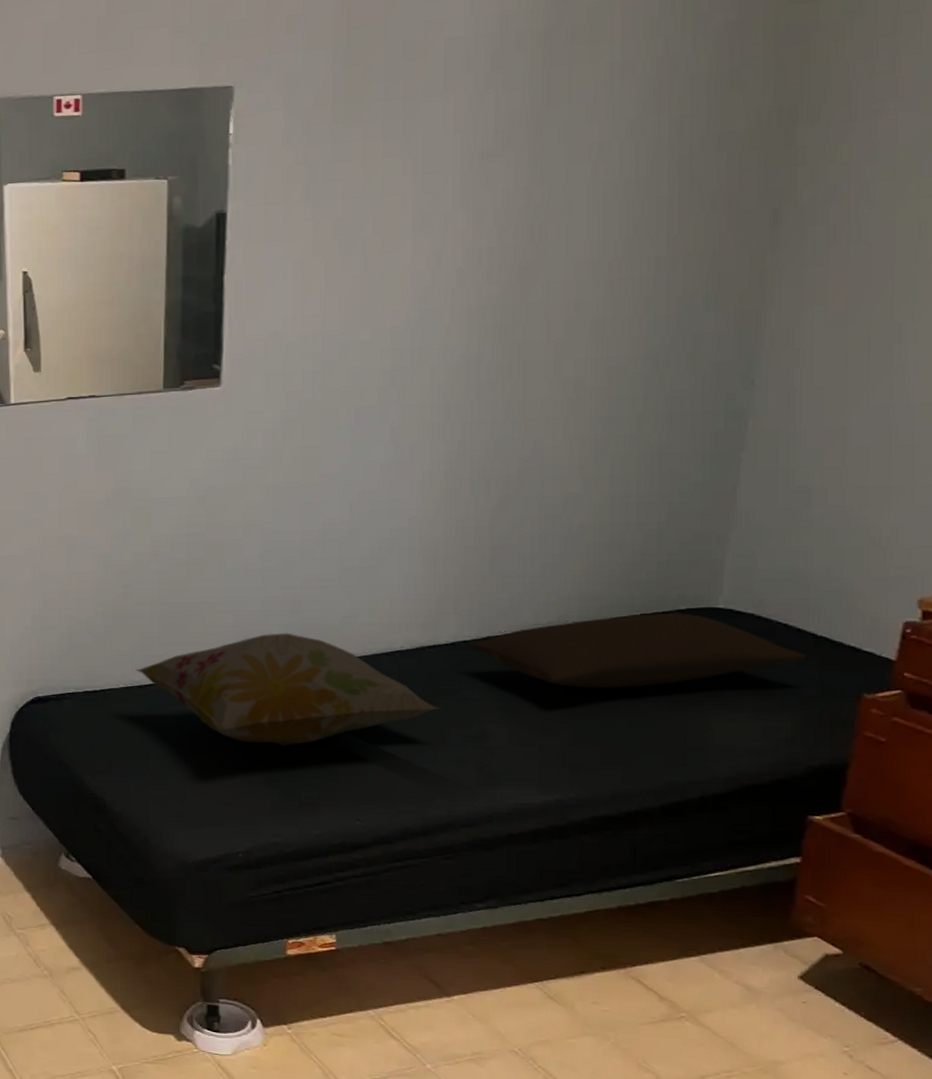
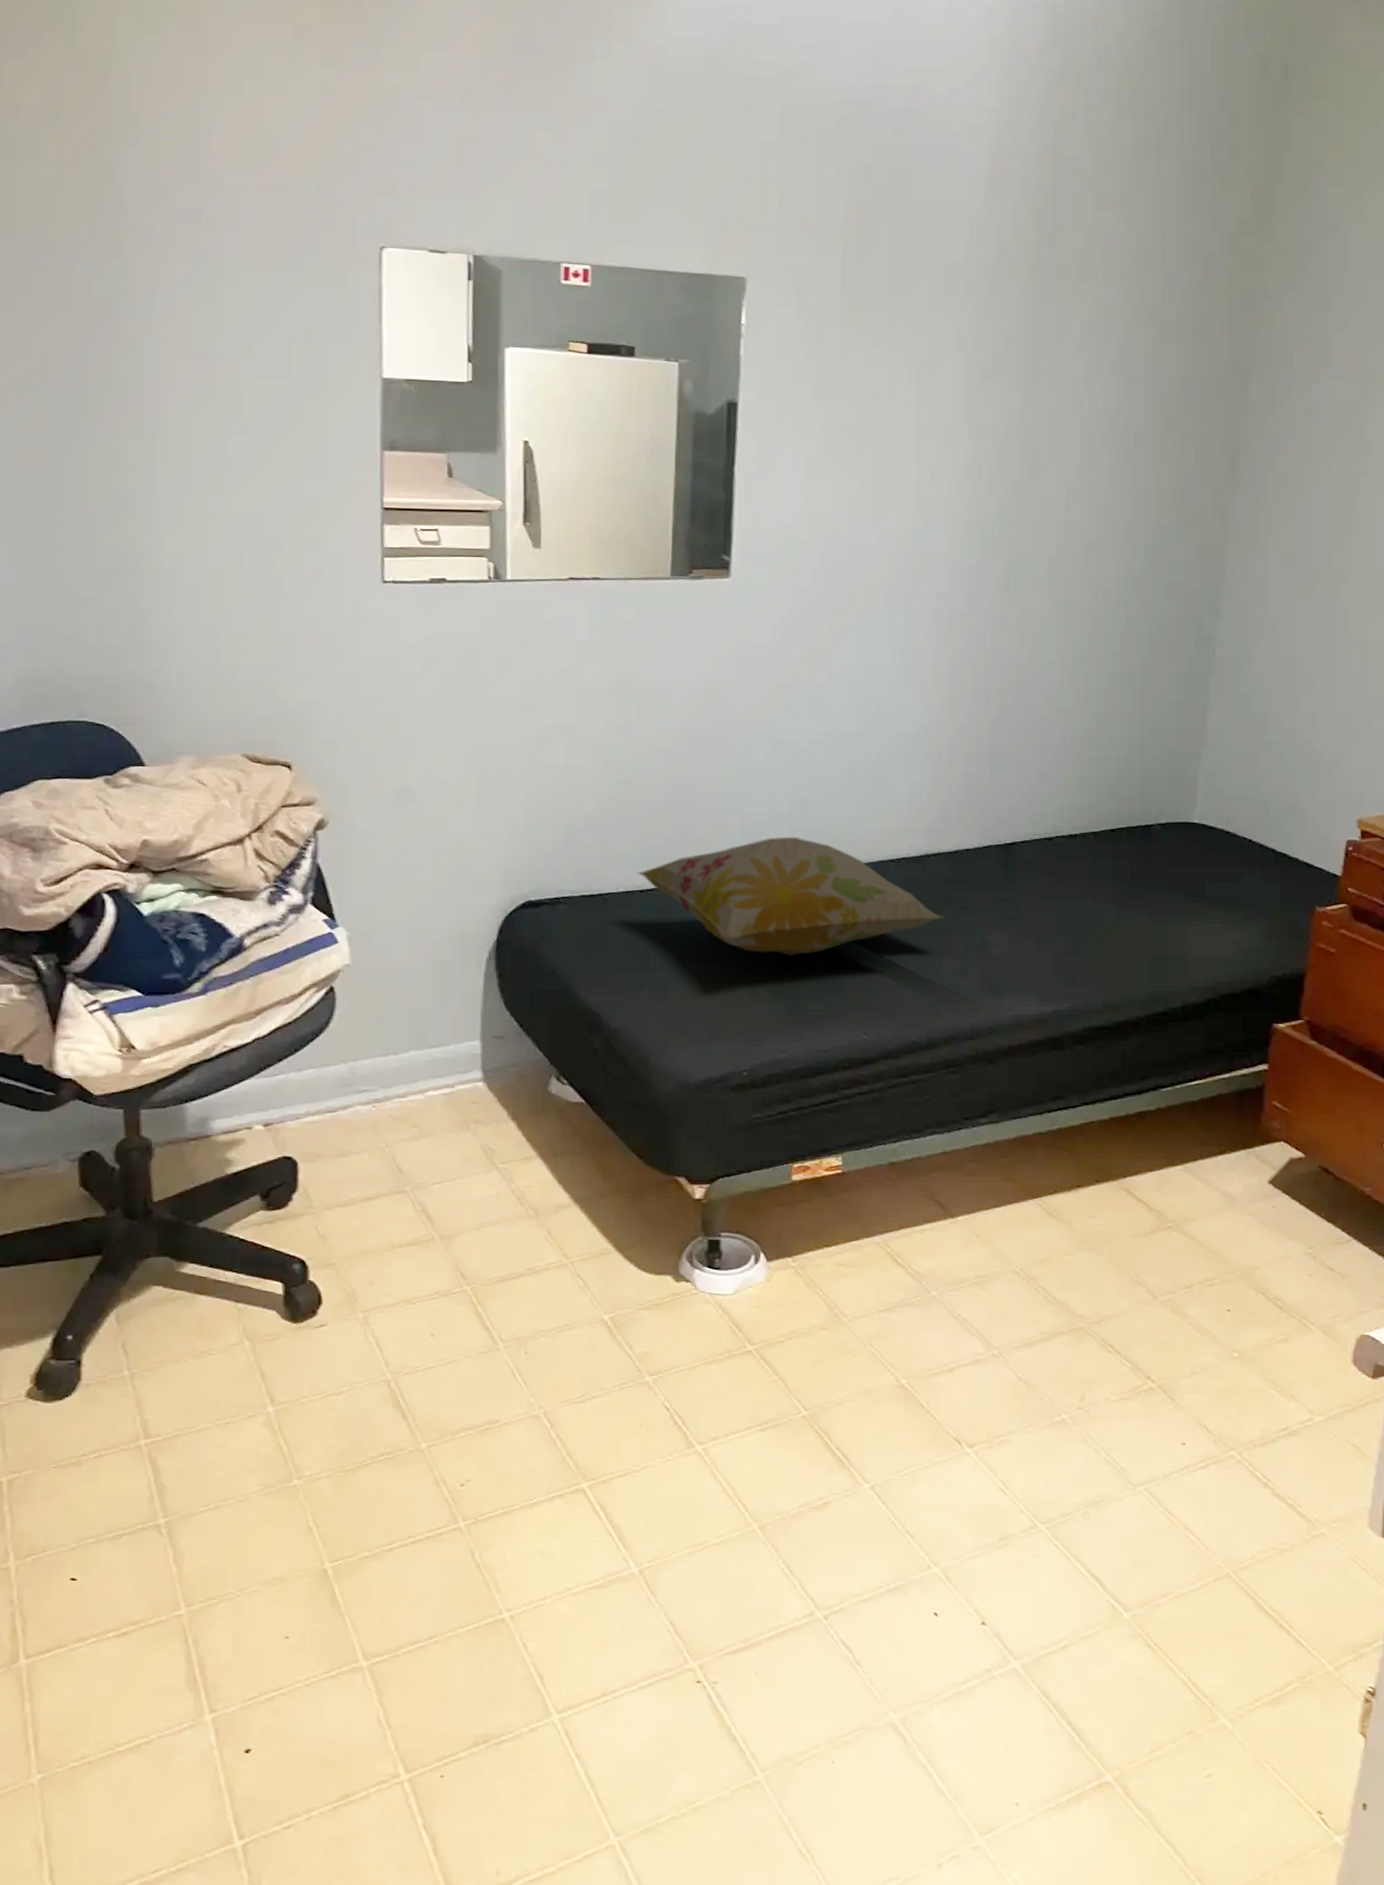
pillow: present [468,612,807,689] -> none [970,825,1269,900]

